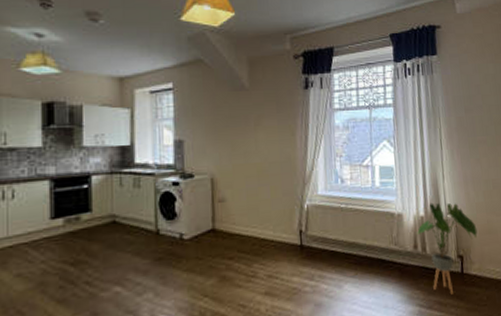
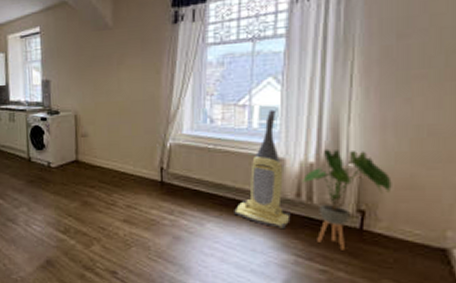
vacuum cleaner: none [367,169,412,282] -> present [234,109,291,230]

